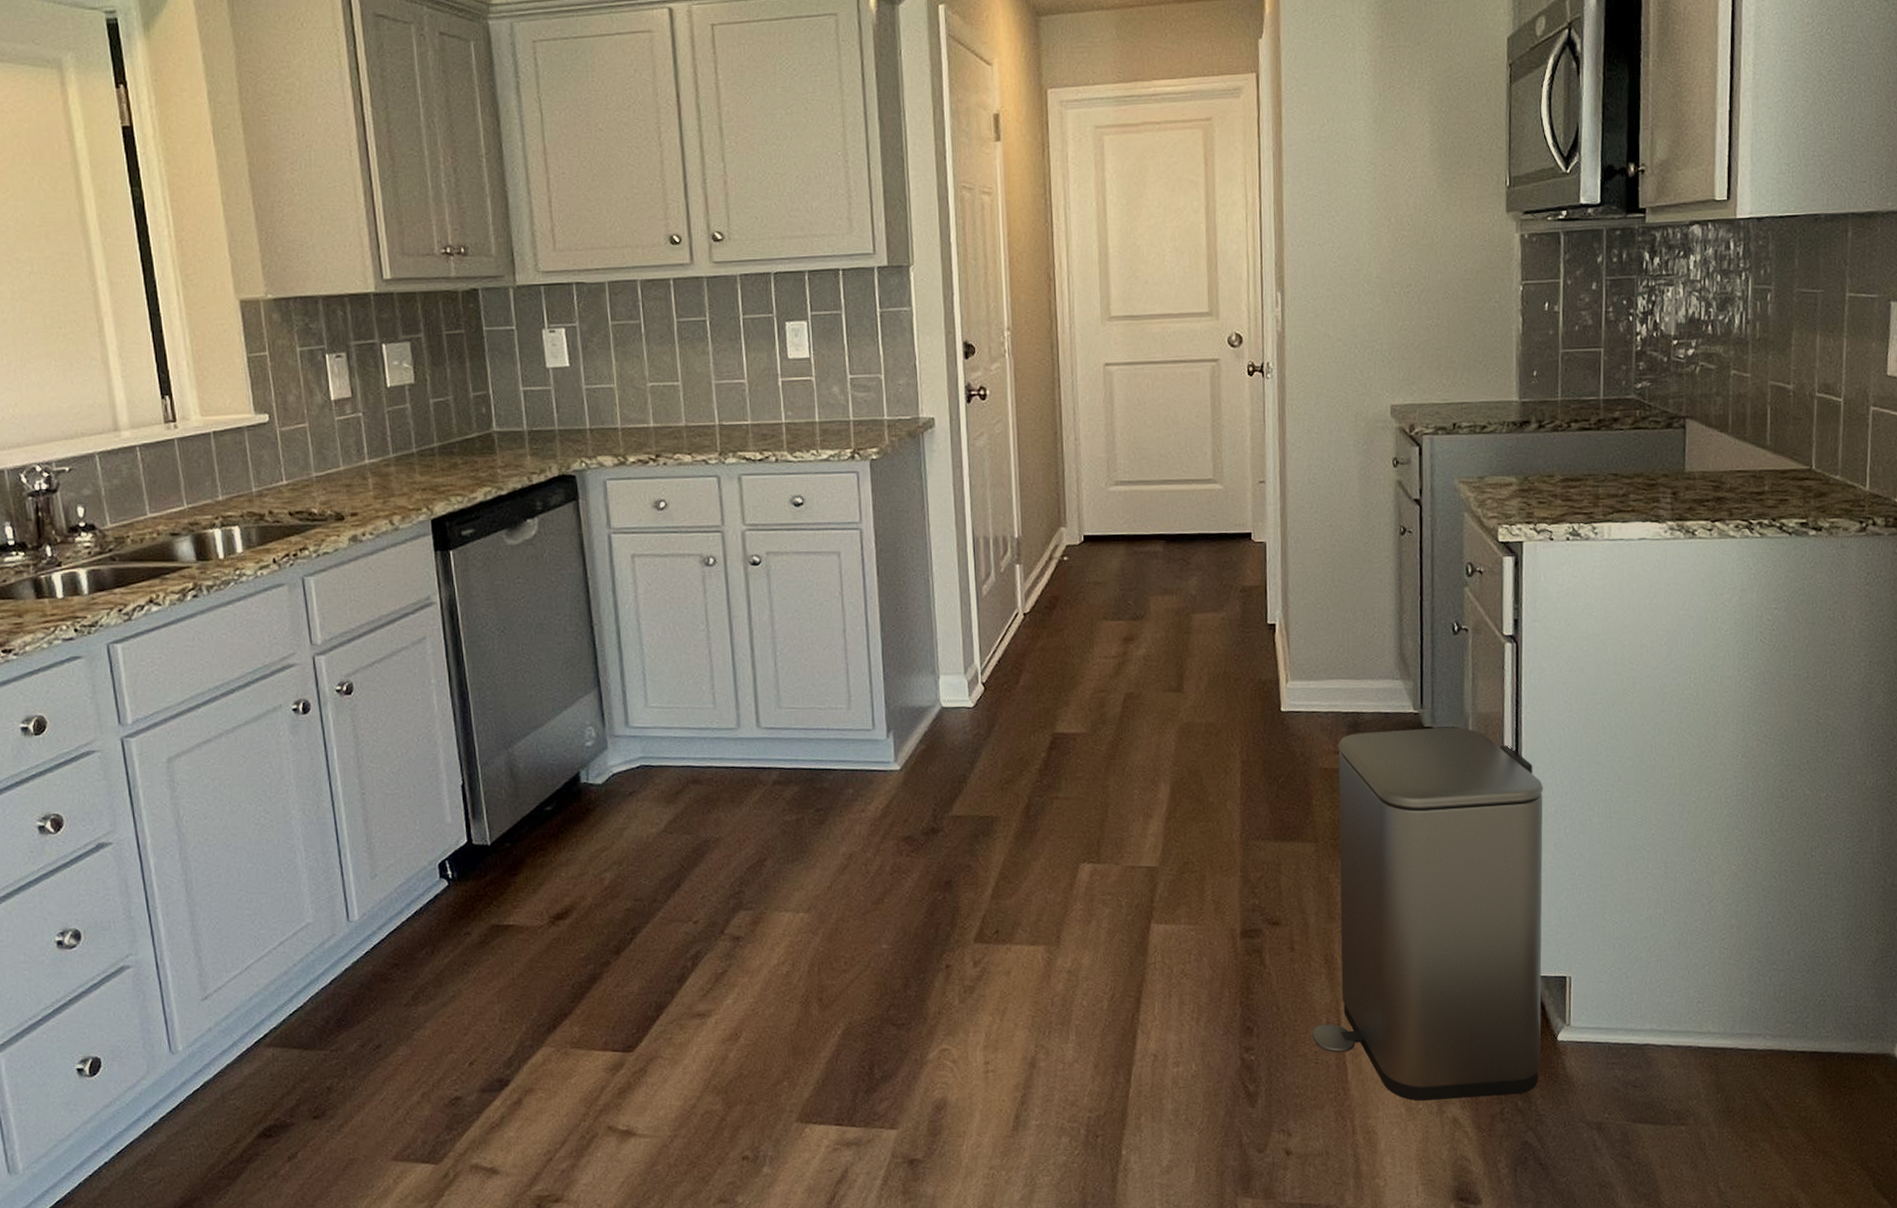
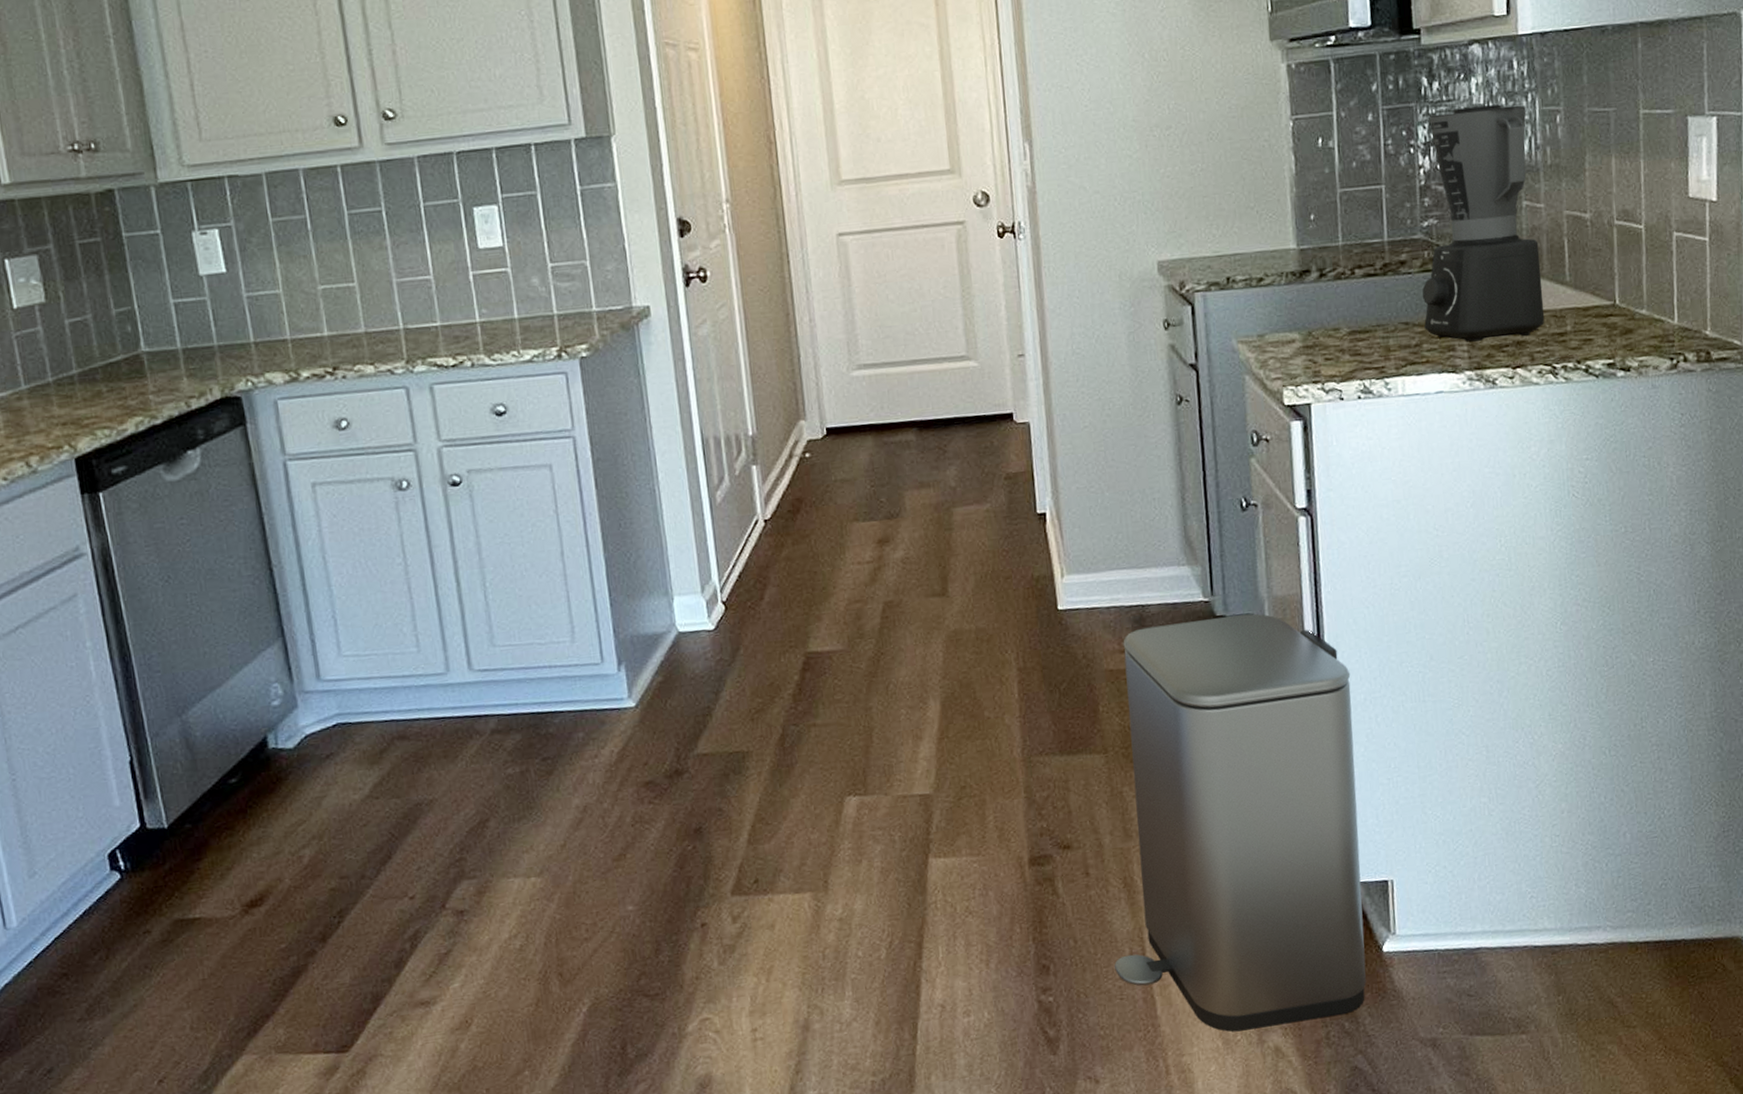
blender: none [1631,281,1745,496] -> present [1422,104,1545,343]

